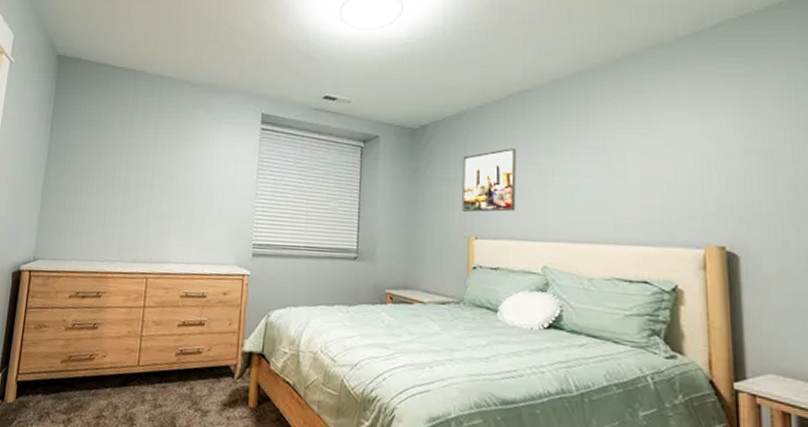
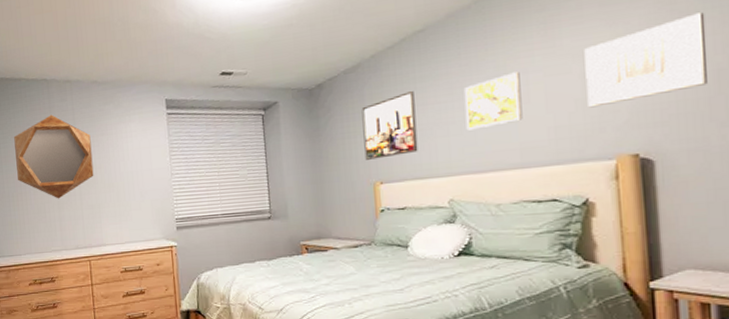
home mirror: none [81,108,173,202] -> present [14,114,94,199]
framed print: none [564,146,619,198] -> present [463,71,523,131]
wall art: none [677,120,787,194] -> present [584,12,708,108]

